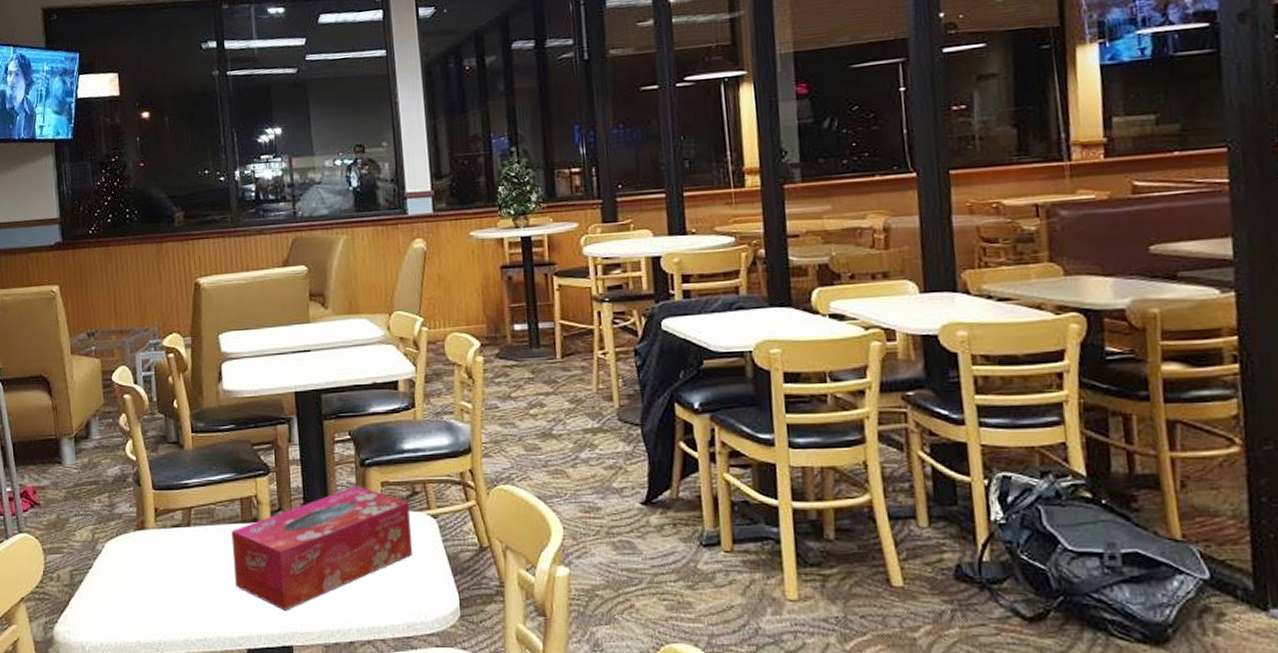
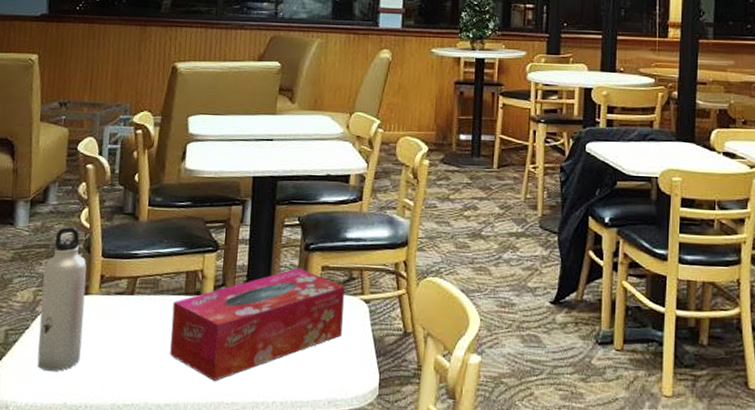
water bottle: none [98,461,147,610] -> present [37,227,87,372]

